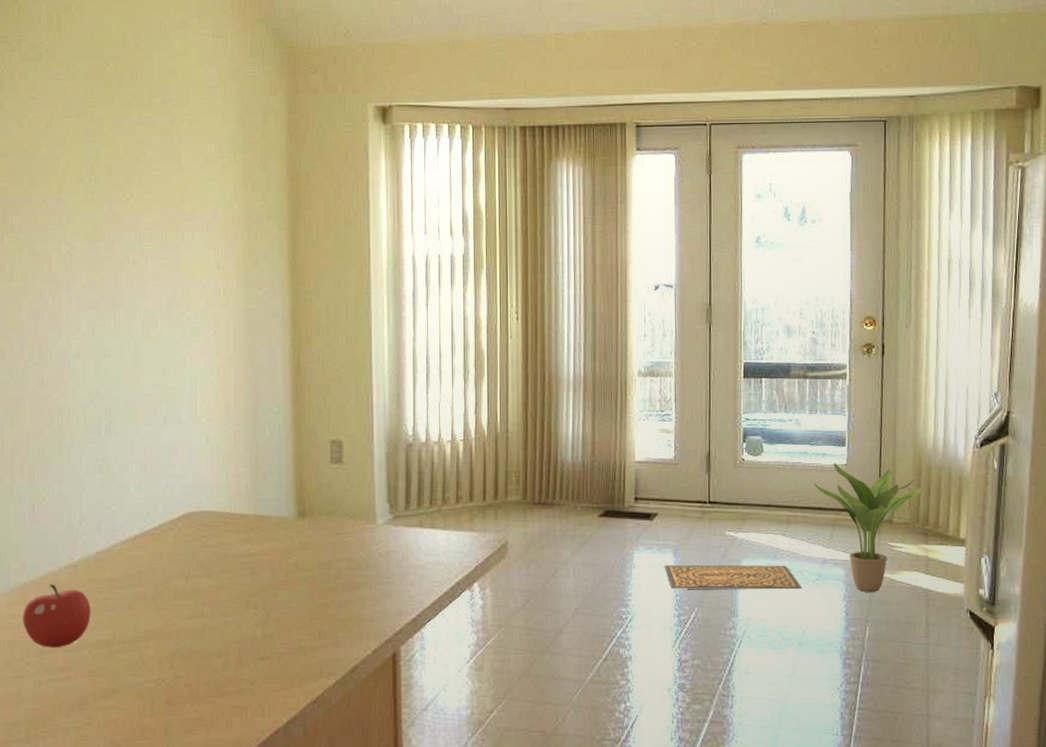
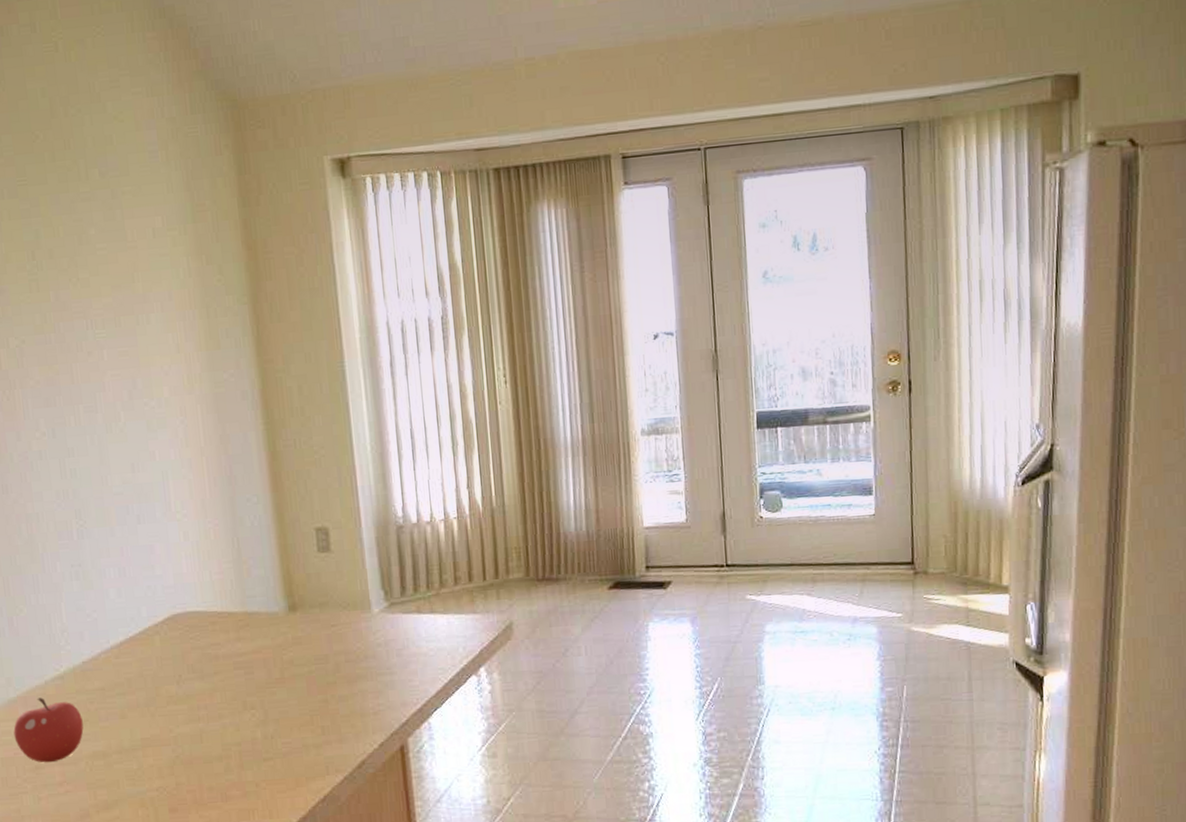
doormat: present [664,564,803,590] -> none [681,626,833,660]
potted plant: present [813,463,922,593] -> none [839,514,959,650]

